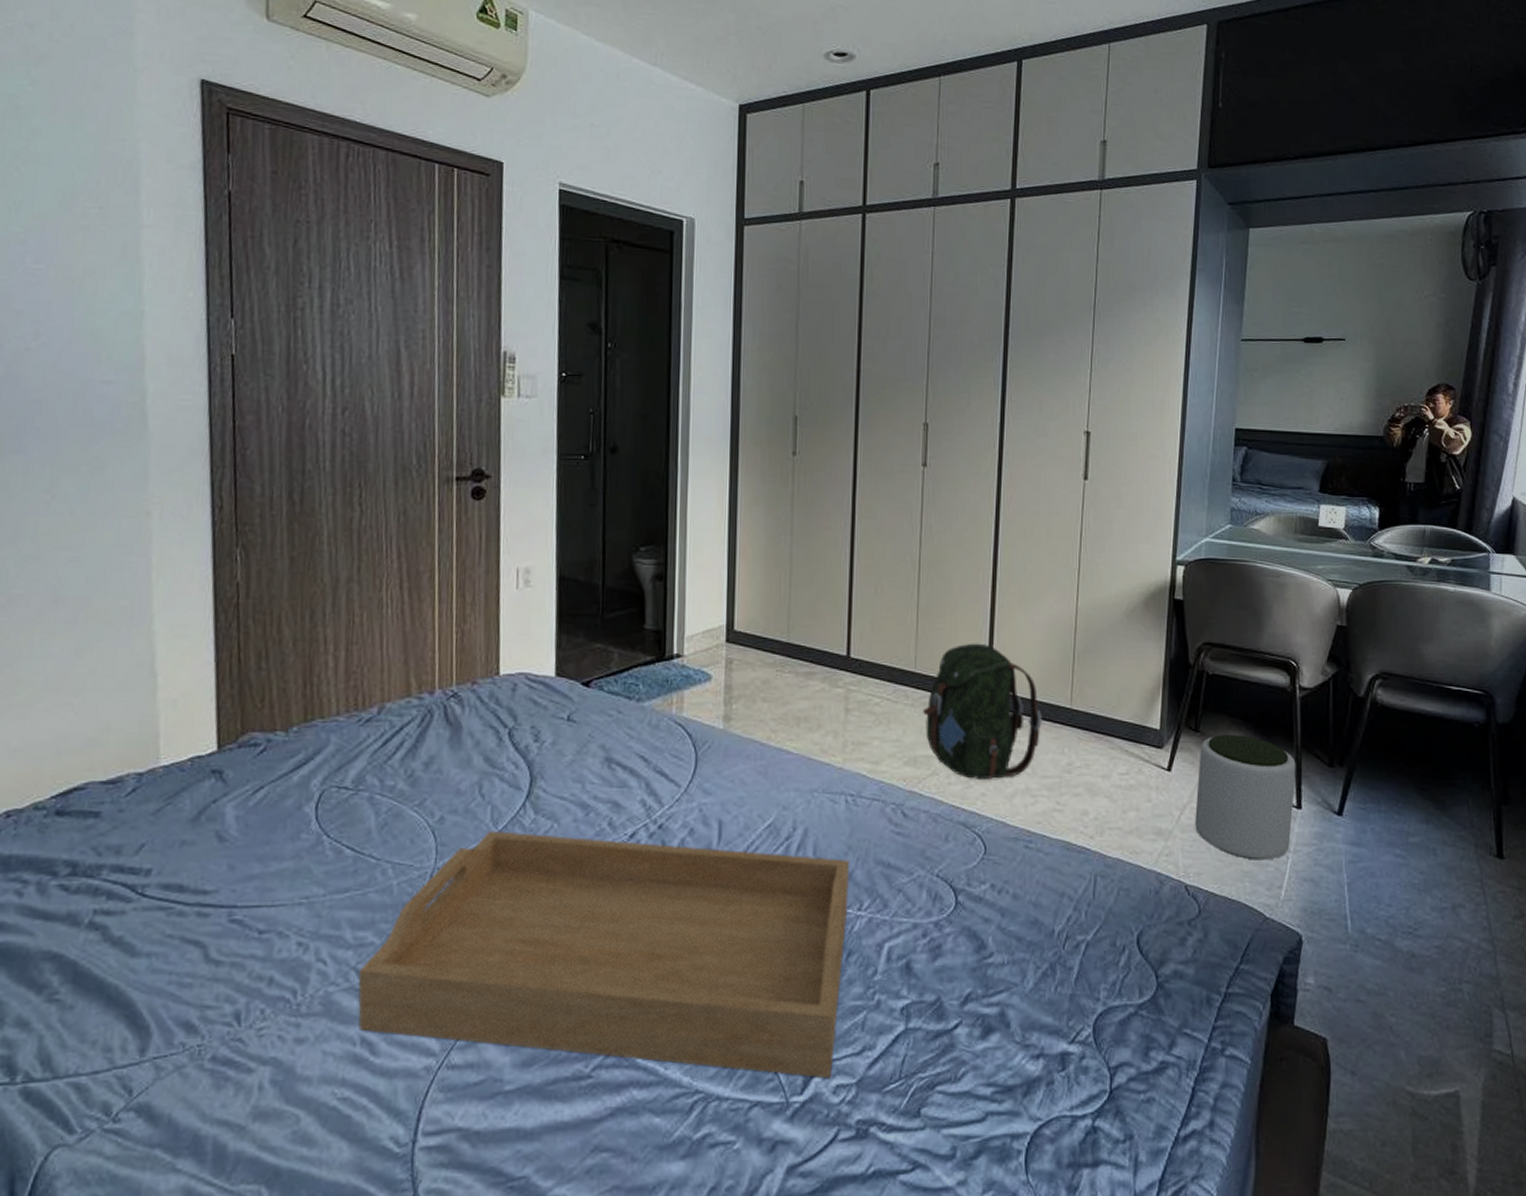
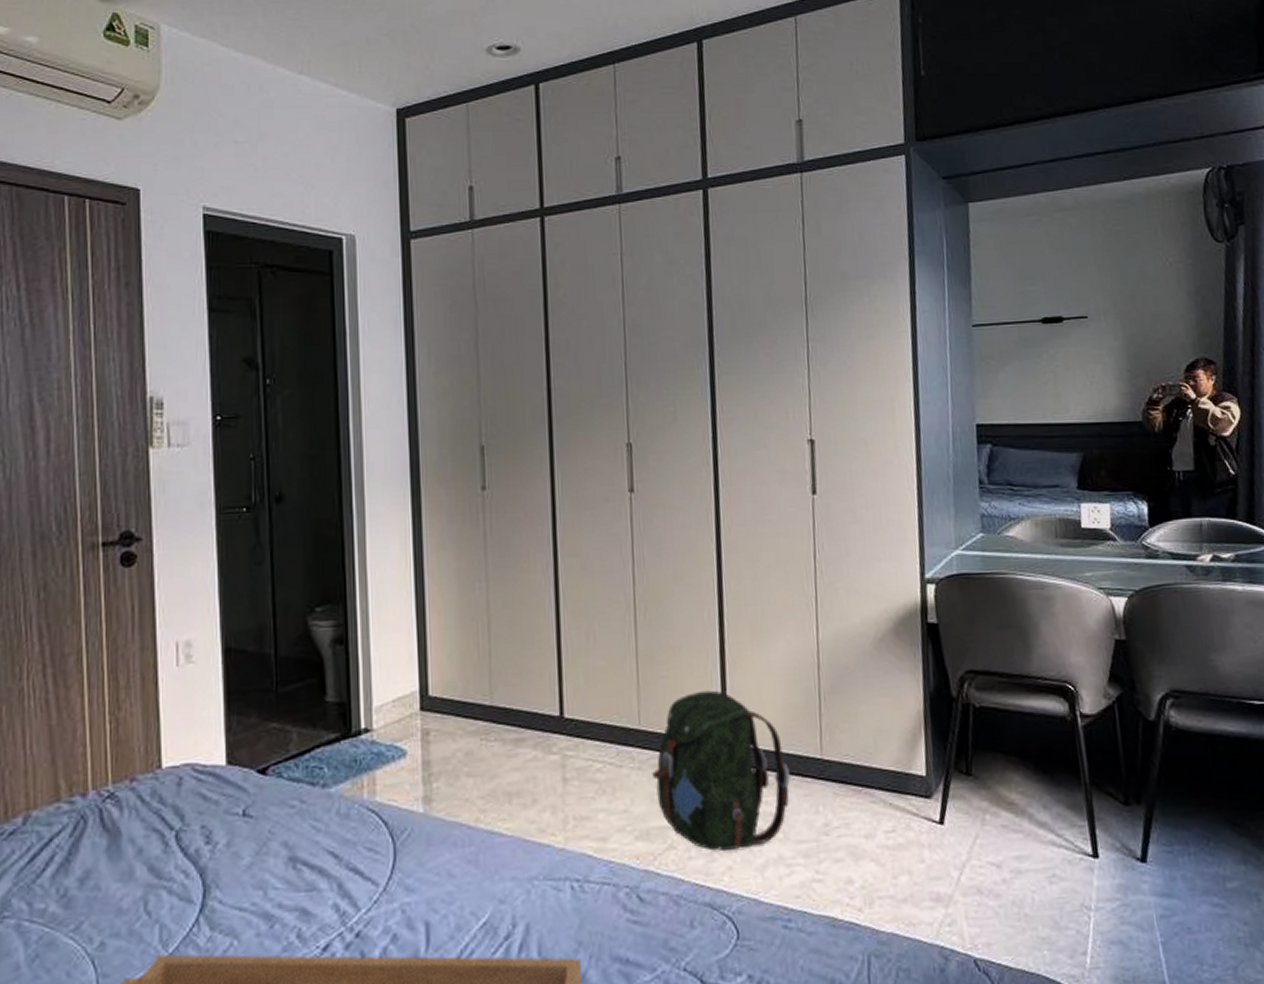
plant pot: present [1195,734,1296,860] -> none [974,775,1091,923]

